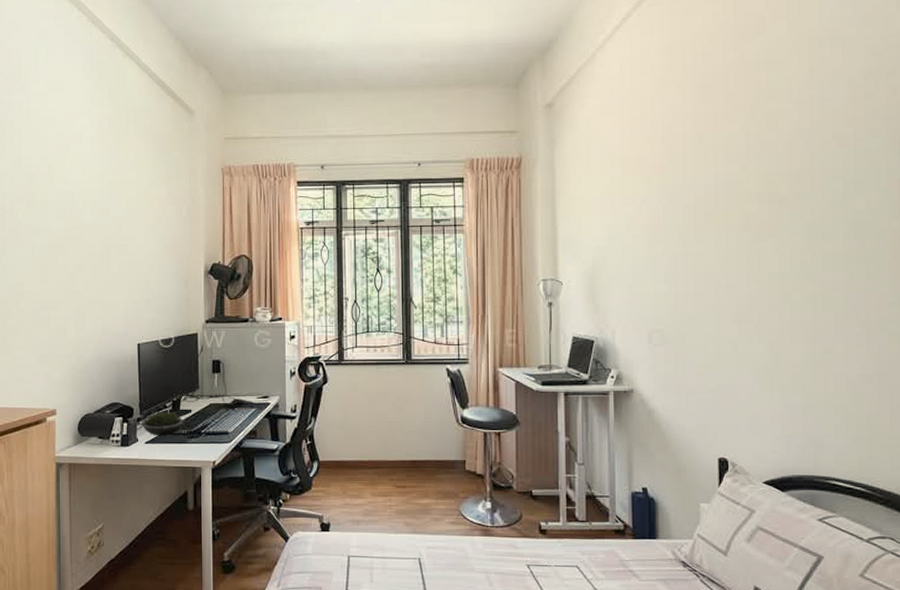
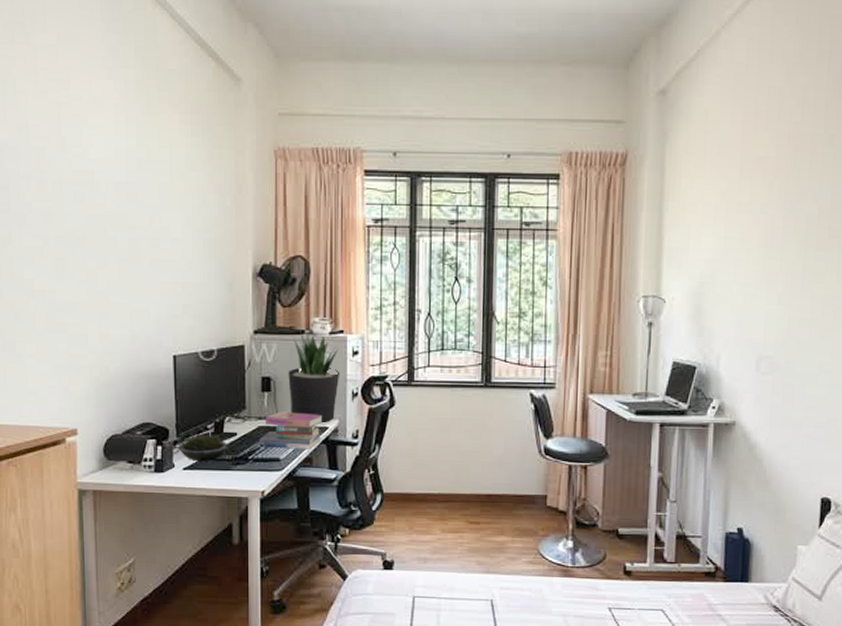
books: none [211,390,265,423] -> present [259,412,323,450]
planter: none [235,318,279,400] -> present [288,329,339,424]

